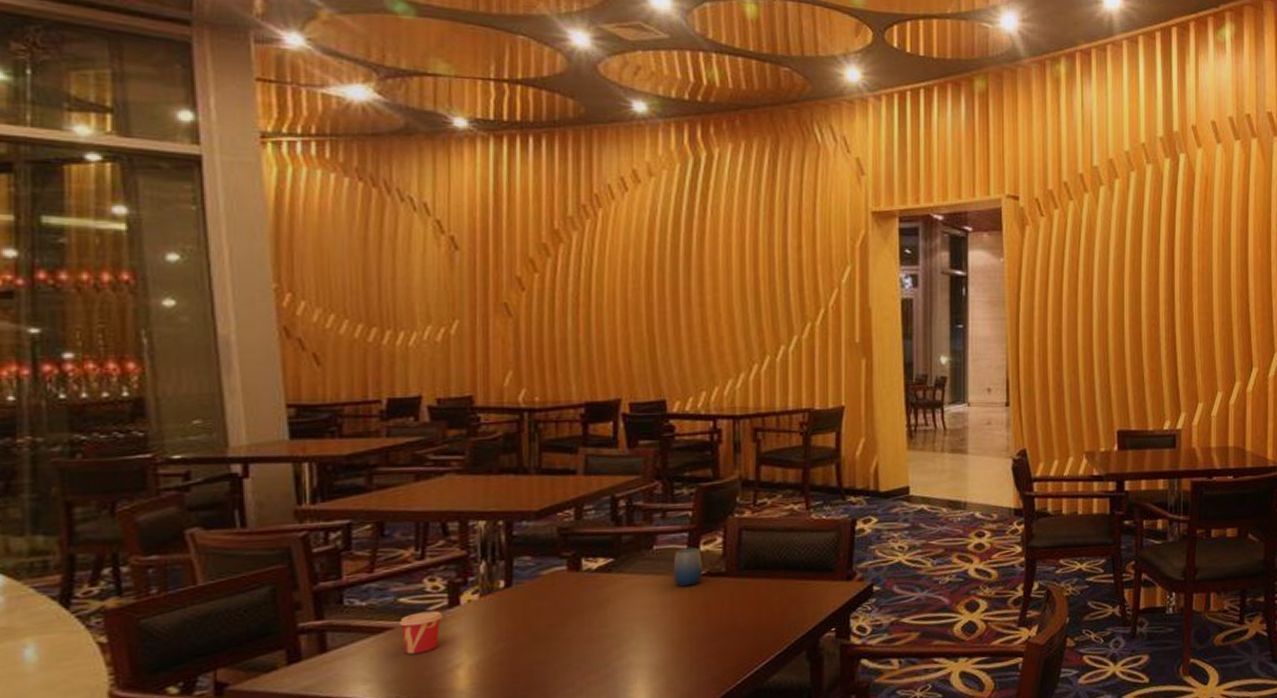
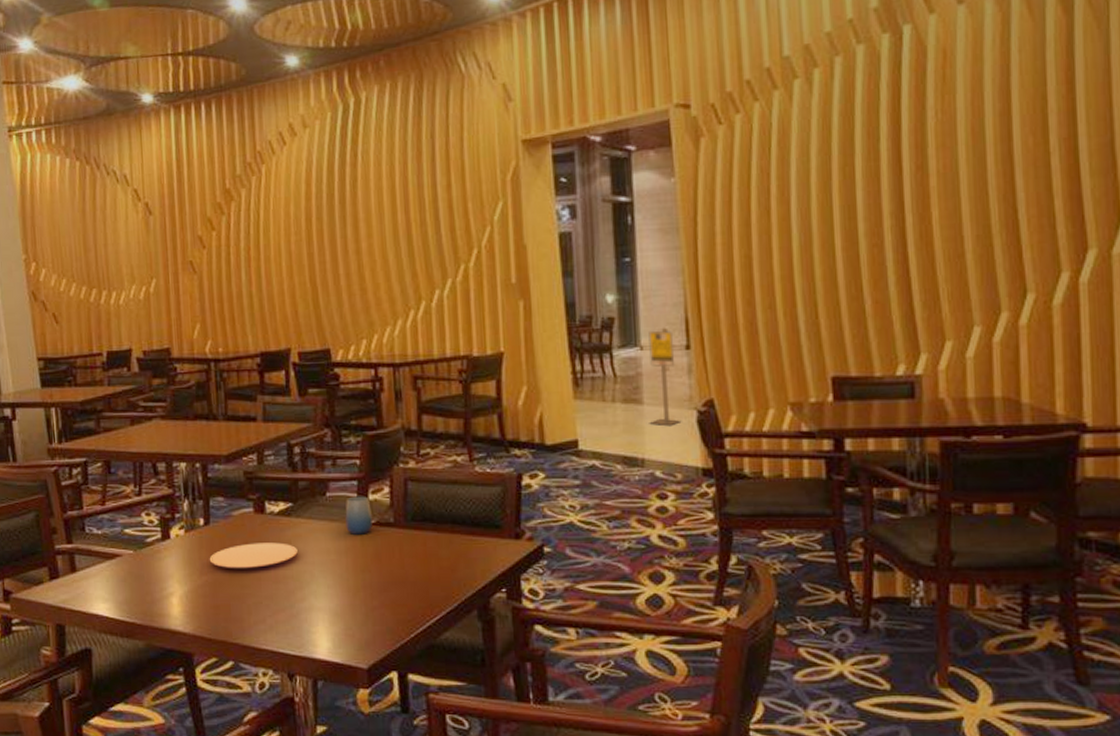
cup: present [400,611,443,654] -> none [126,542,158,579]
plate: none [509,600,617,632] -> present [209,542,298,569]
sign stand: none [972,389,999,473] -> present [648,330,682,427]

